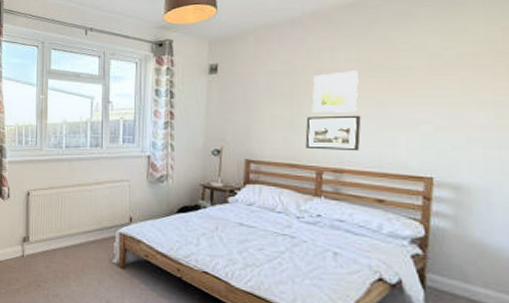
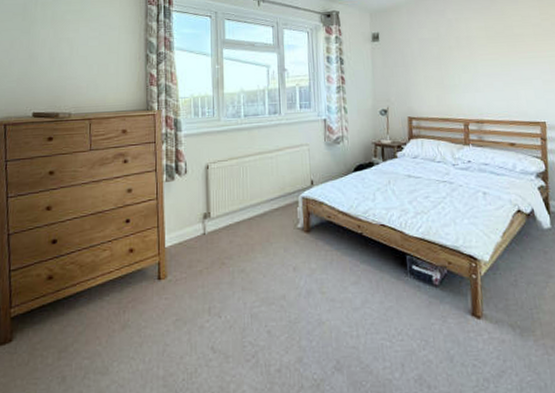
picture frame: present [305,115,361,152] -> none [452,74,494,105]
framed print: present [312,70,359,112] -> none [454,37,489,73]

